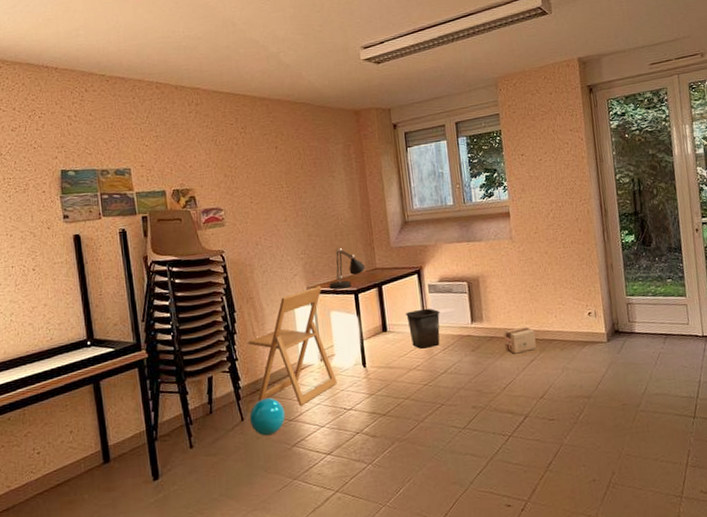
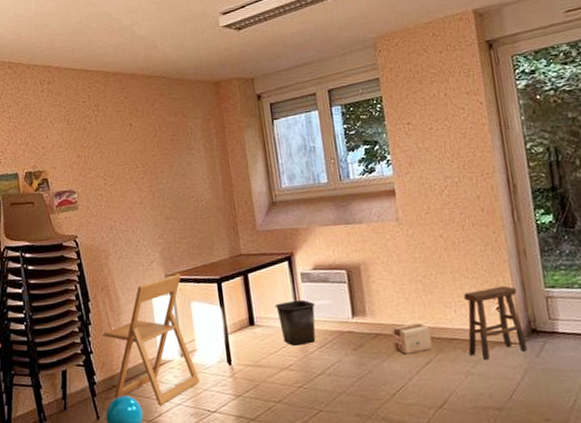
desk lamp: present [329,247,365,290] -> none [189,231,229,278]
stool: none [563,294,611,357] -> present [464,285,527,360]

